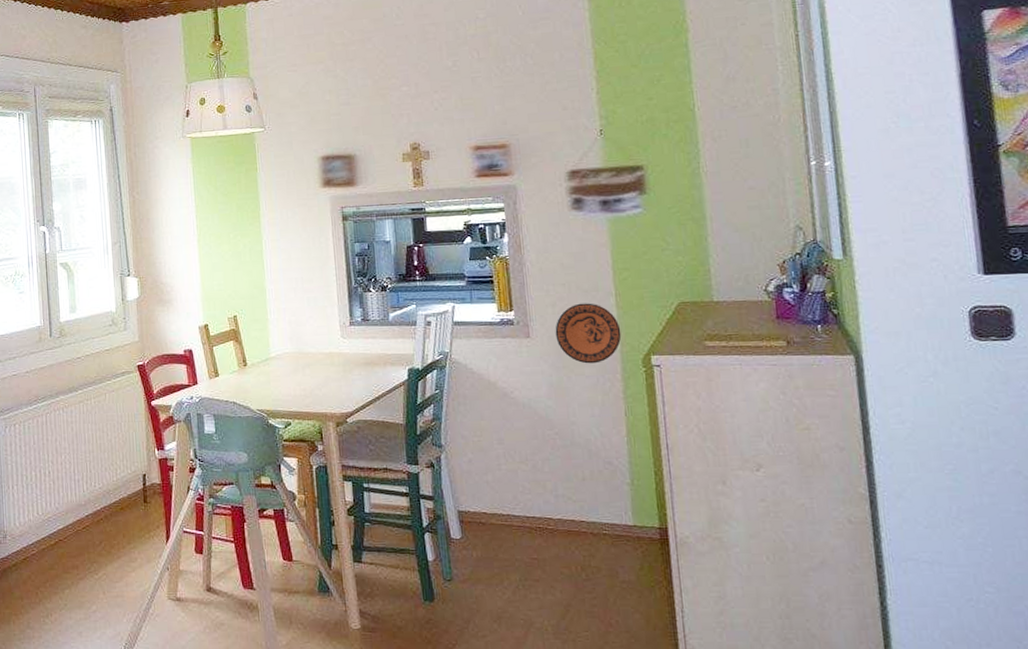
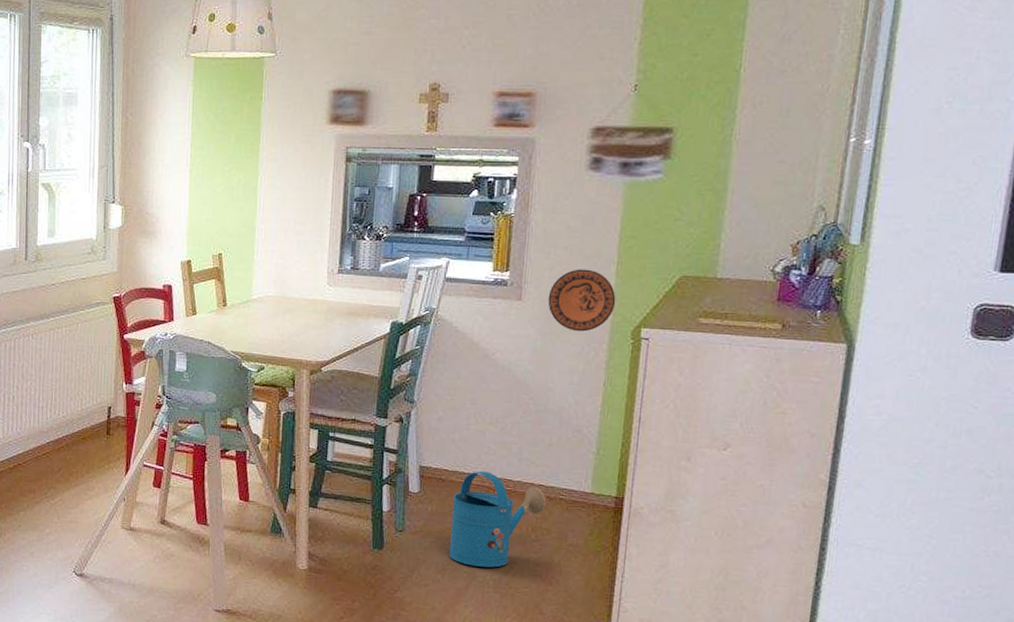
watering can: none [496,511,591,612] -> present [448,471,546,568]

